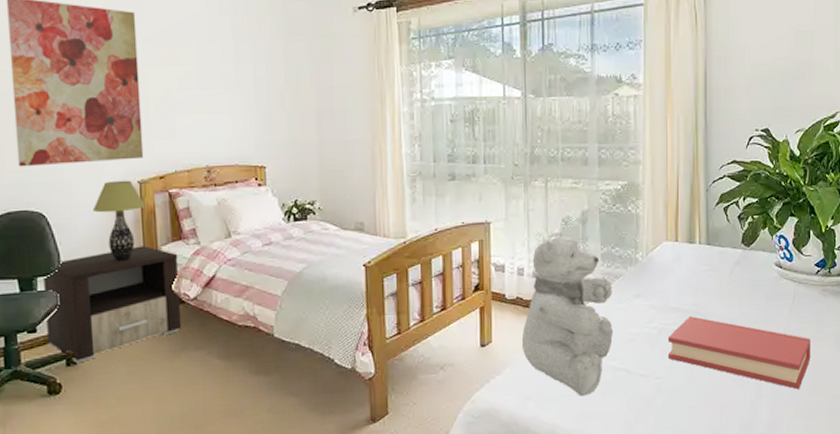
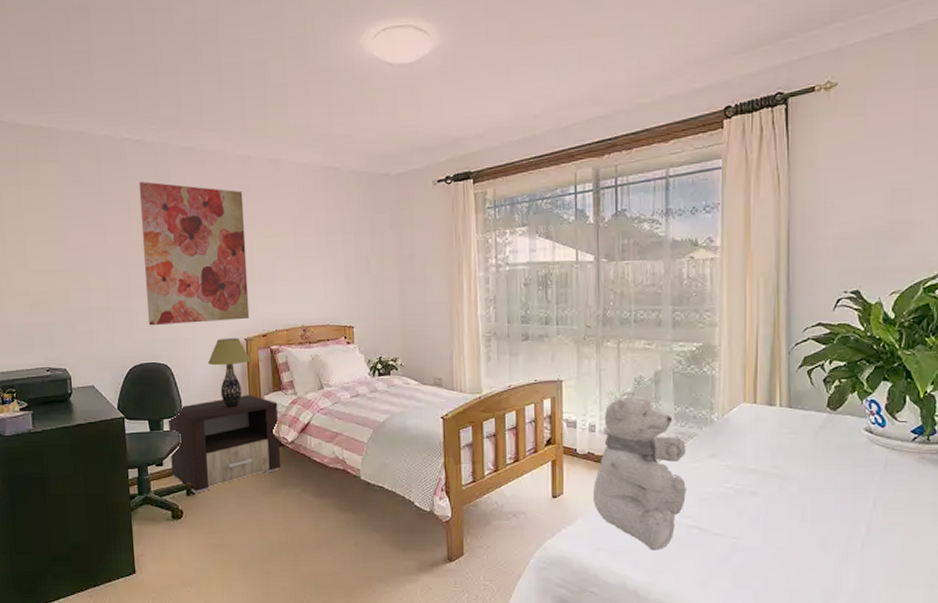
hardback book: present [667,316,811,389] -> none [744,478,905,558]

